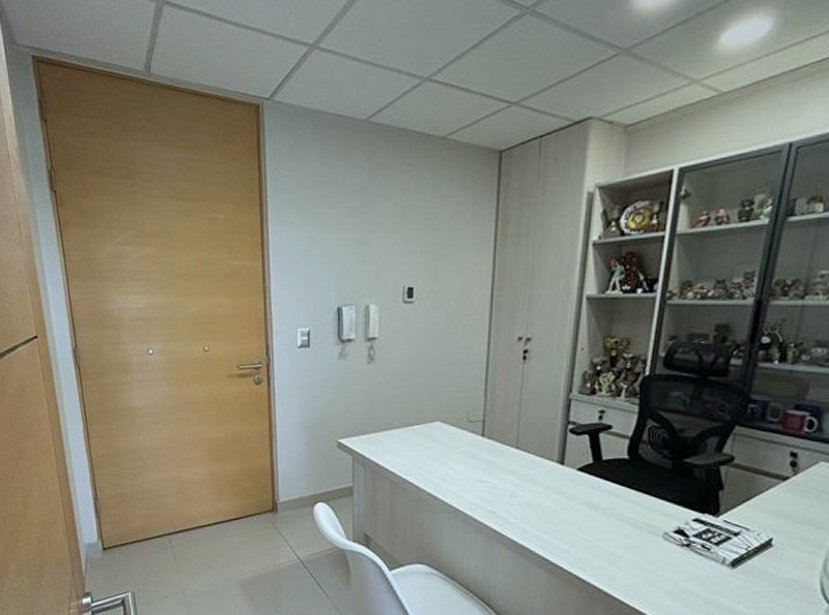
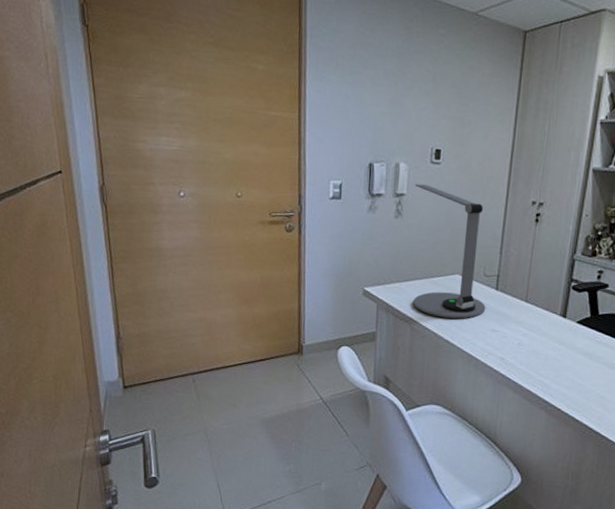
desk lamp: none [388,326,472,470] -> present [413,184,486,319]

